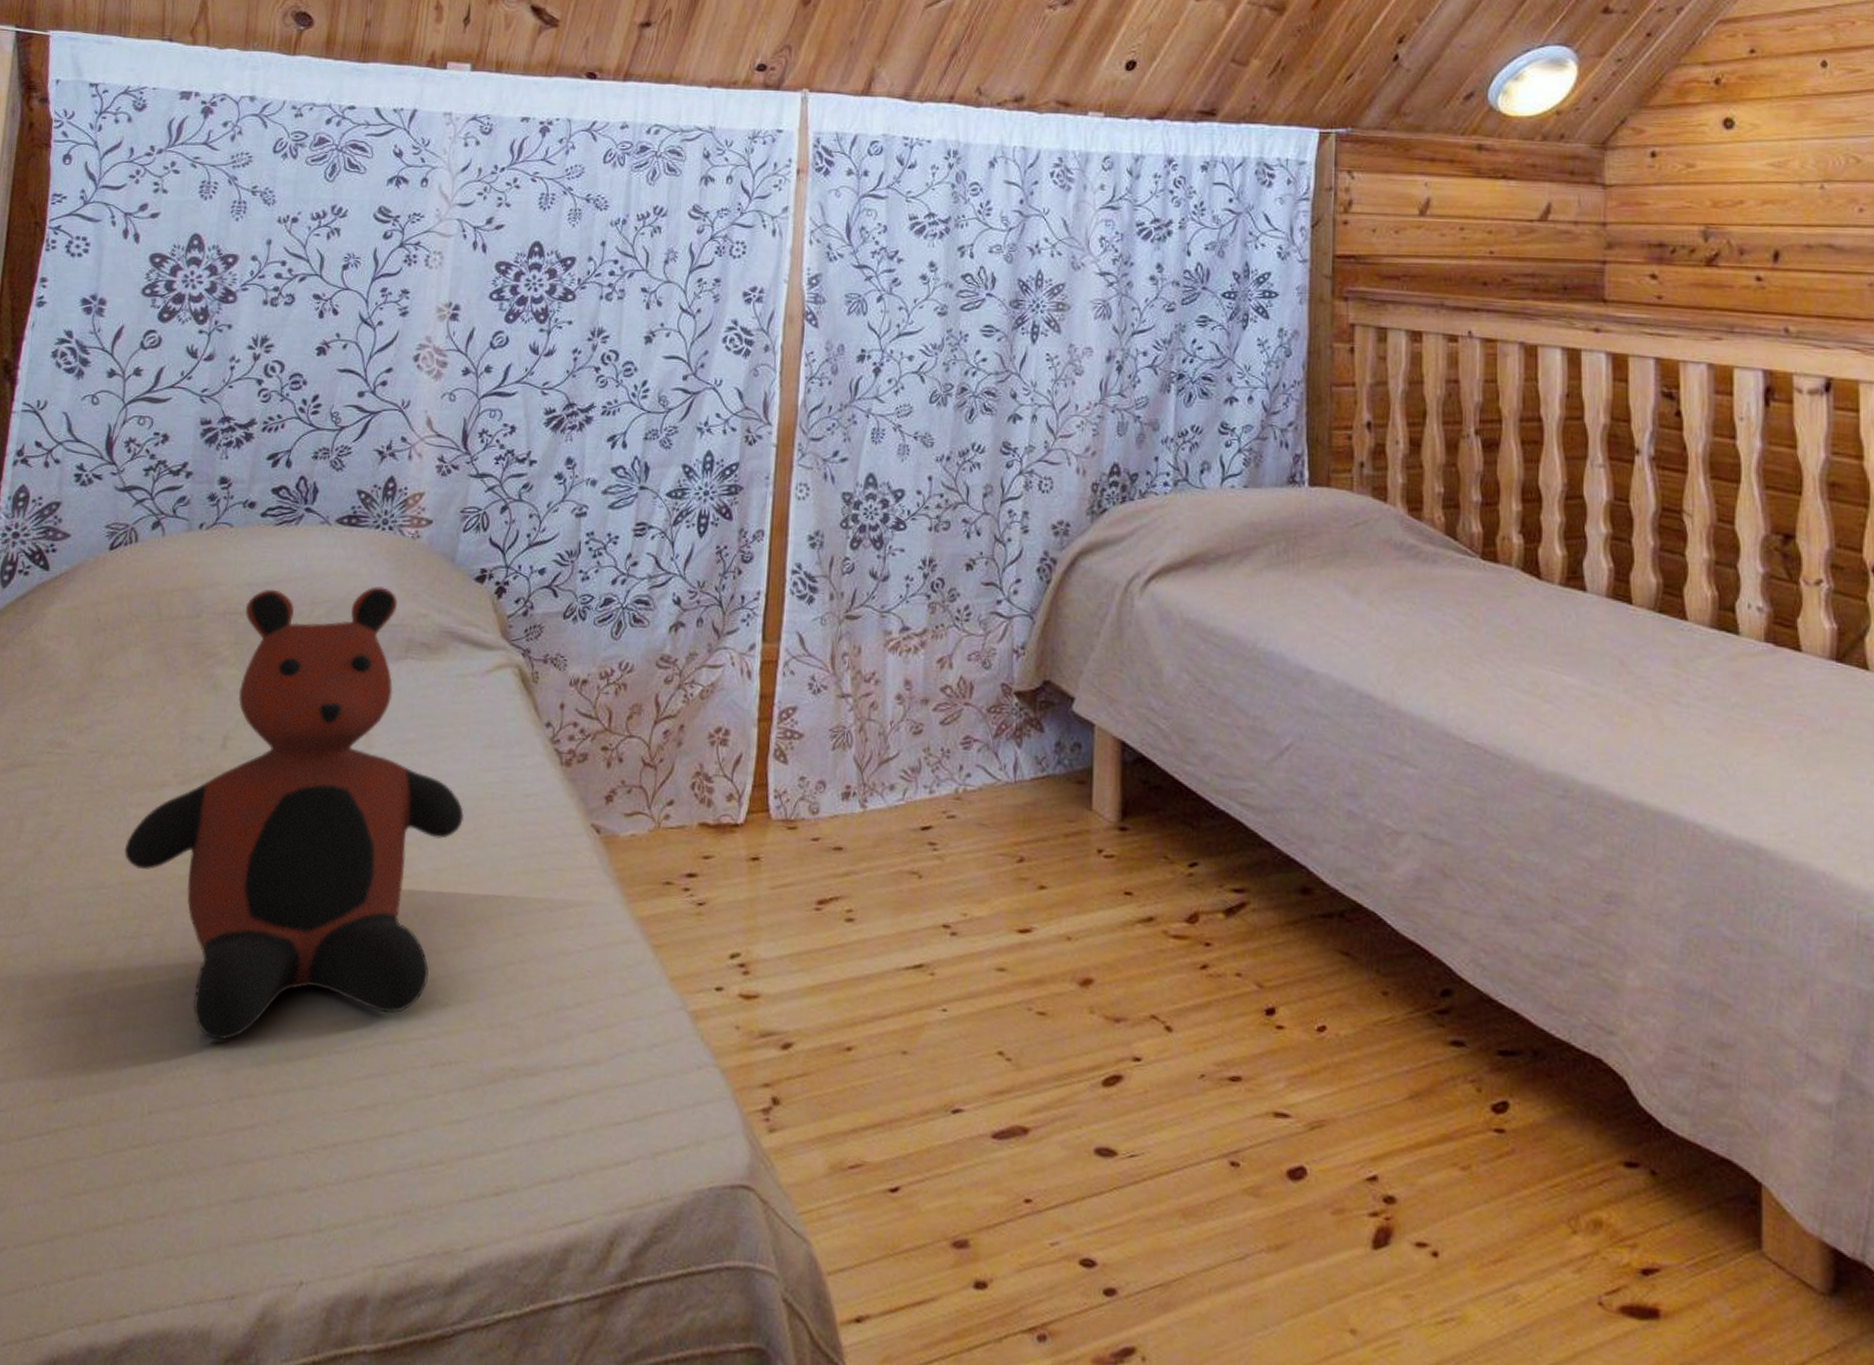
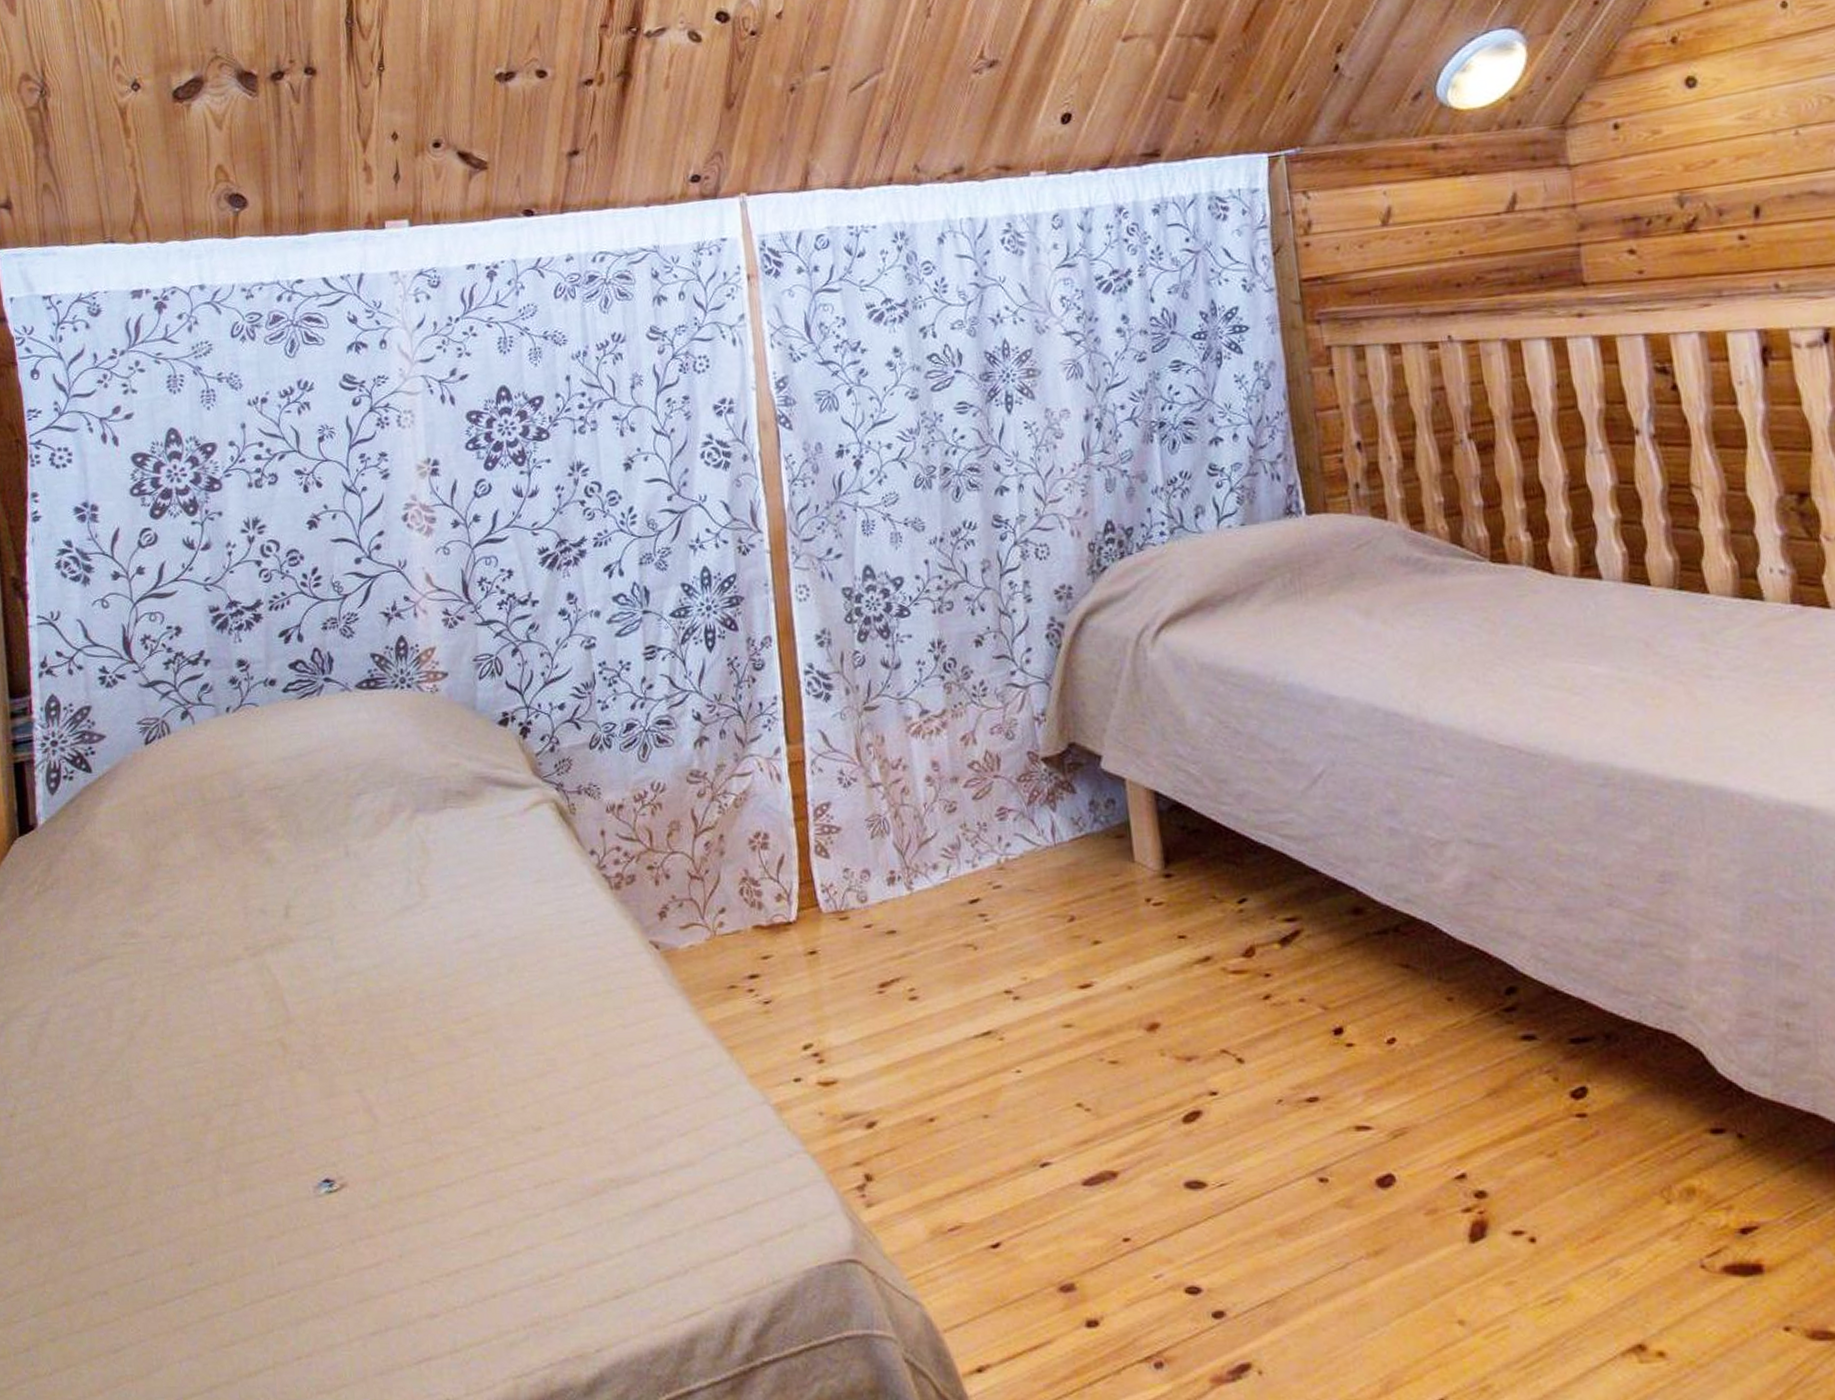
teddy bear: present [124,586,464,1041] -> none [211,743,526,1189]

